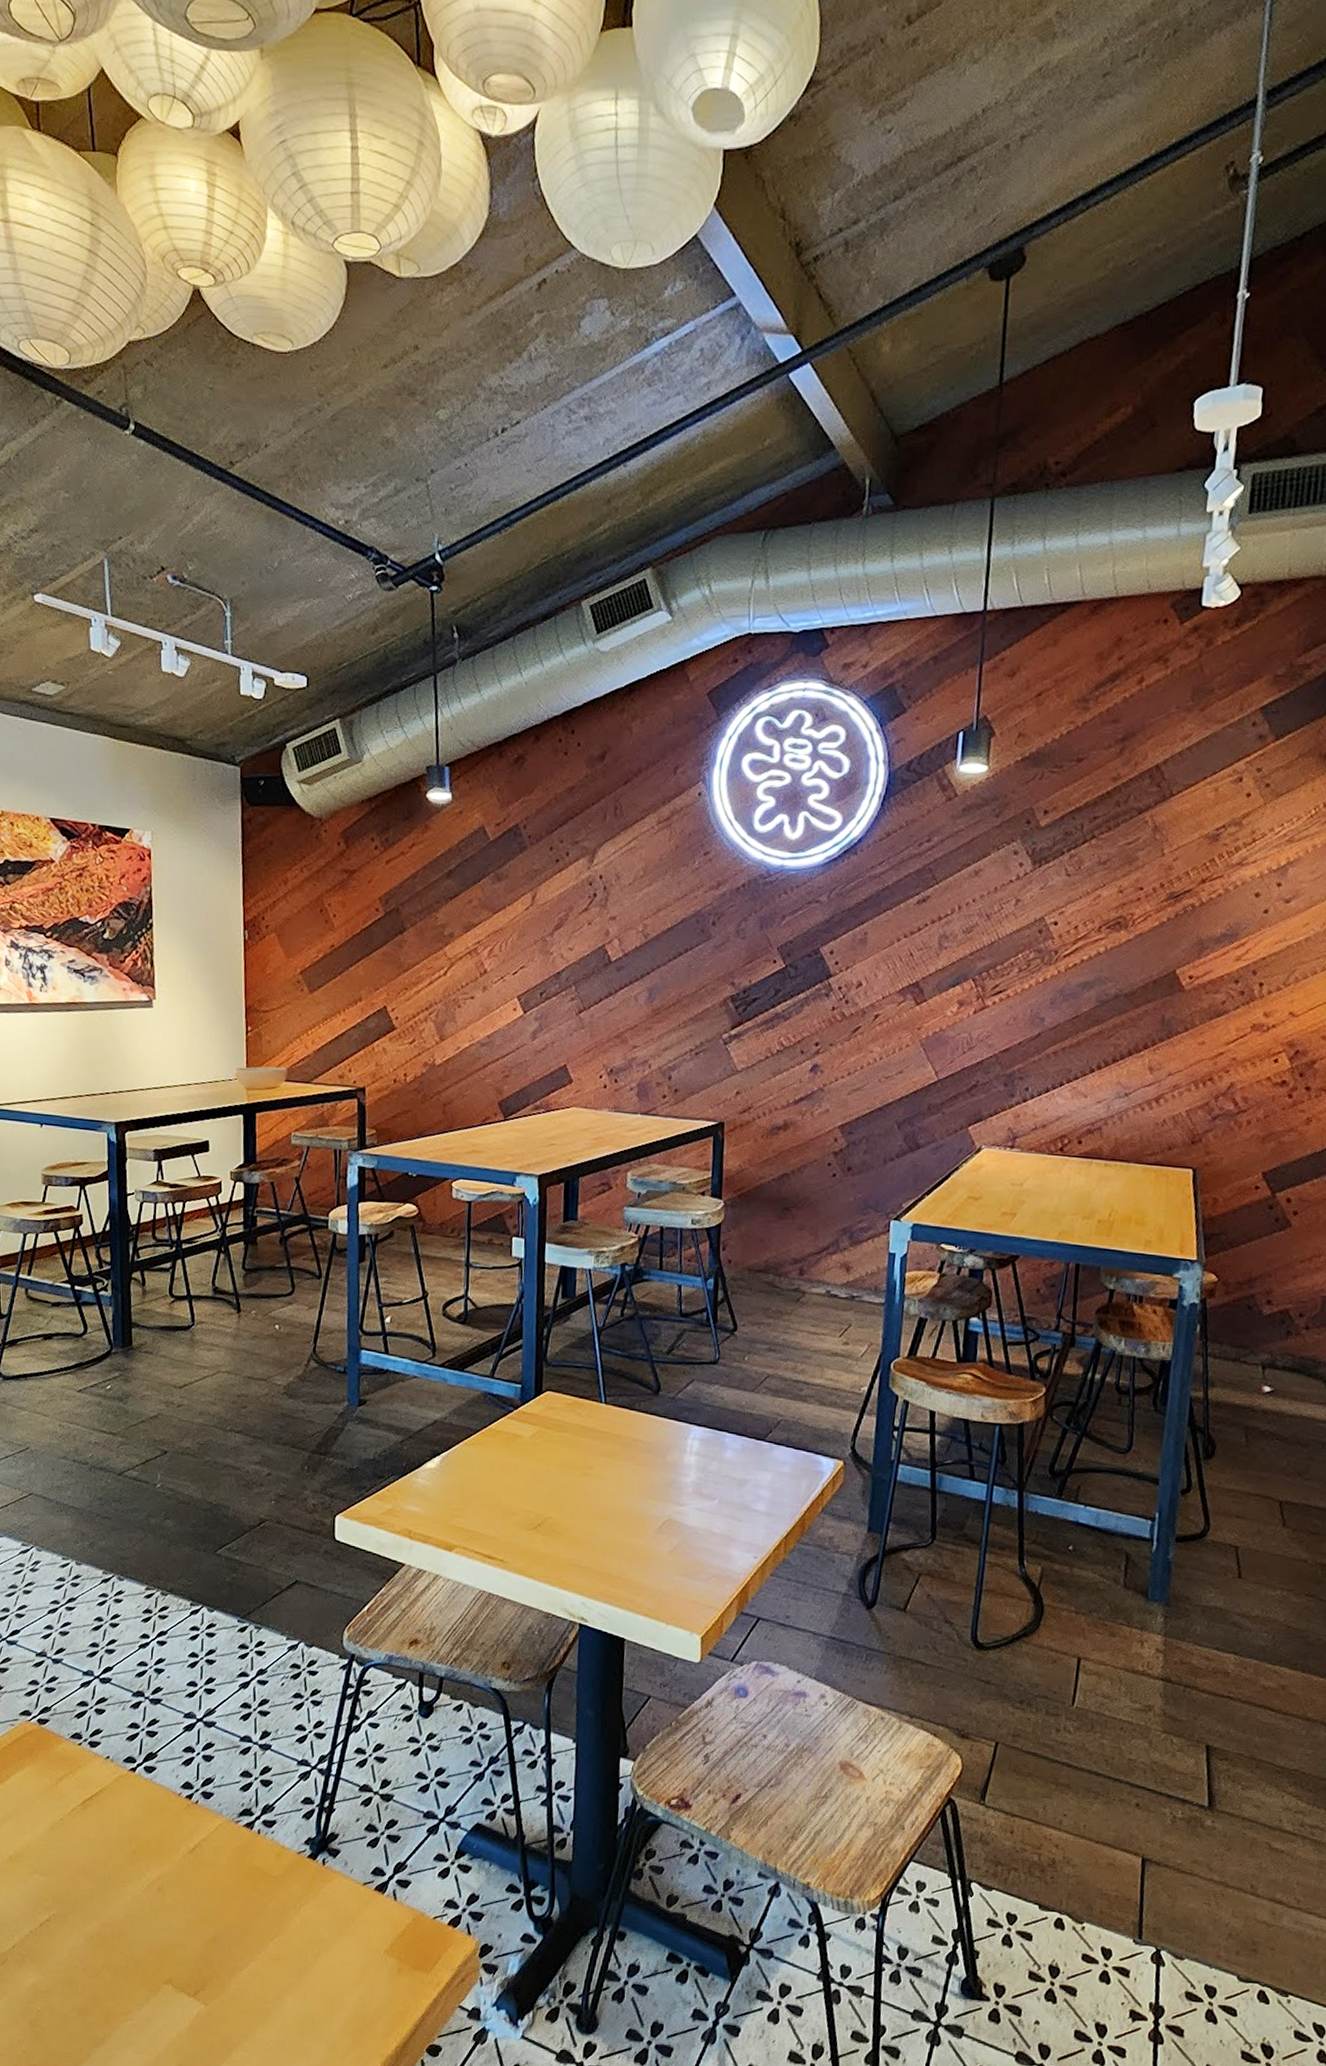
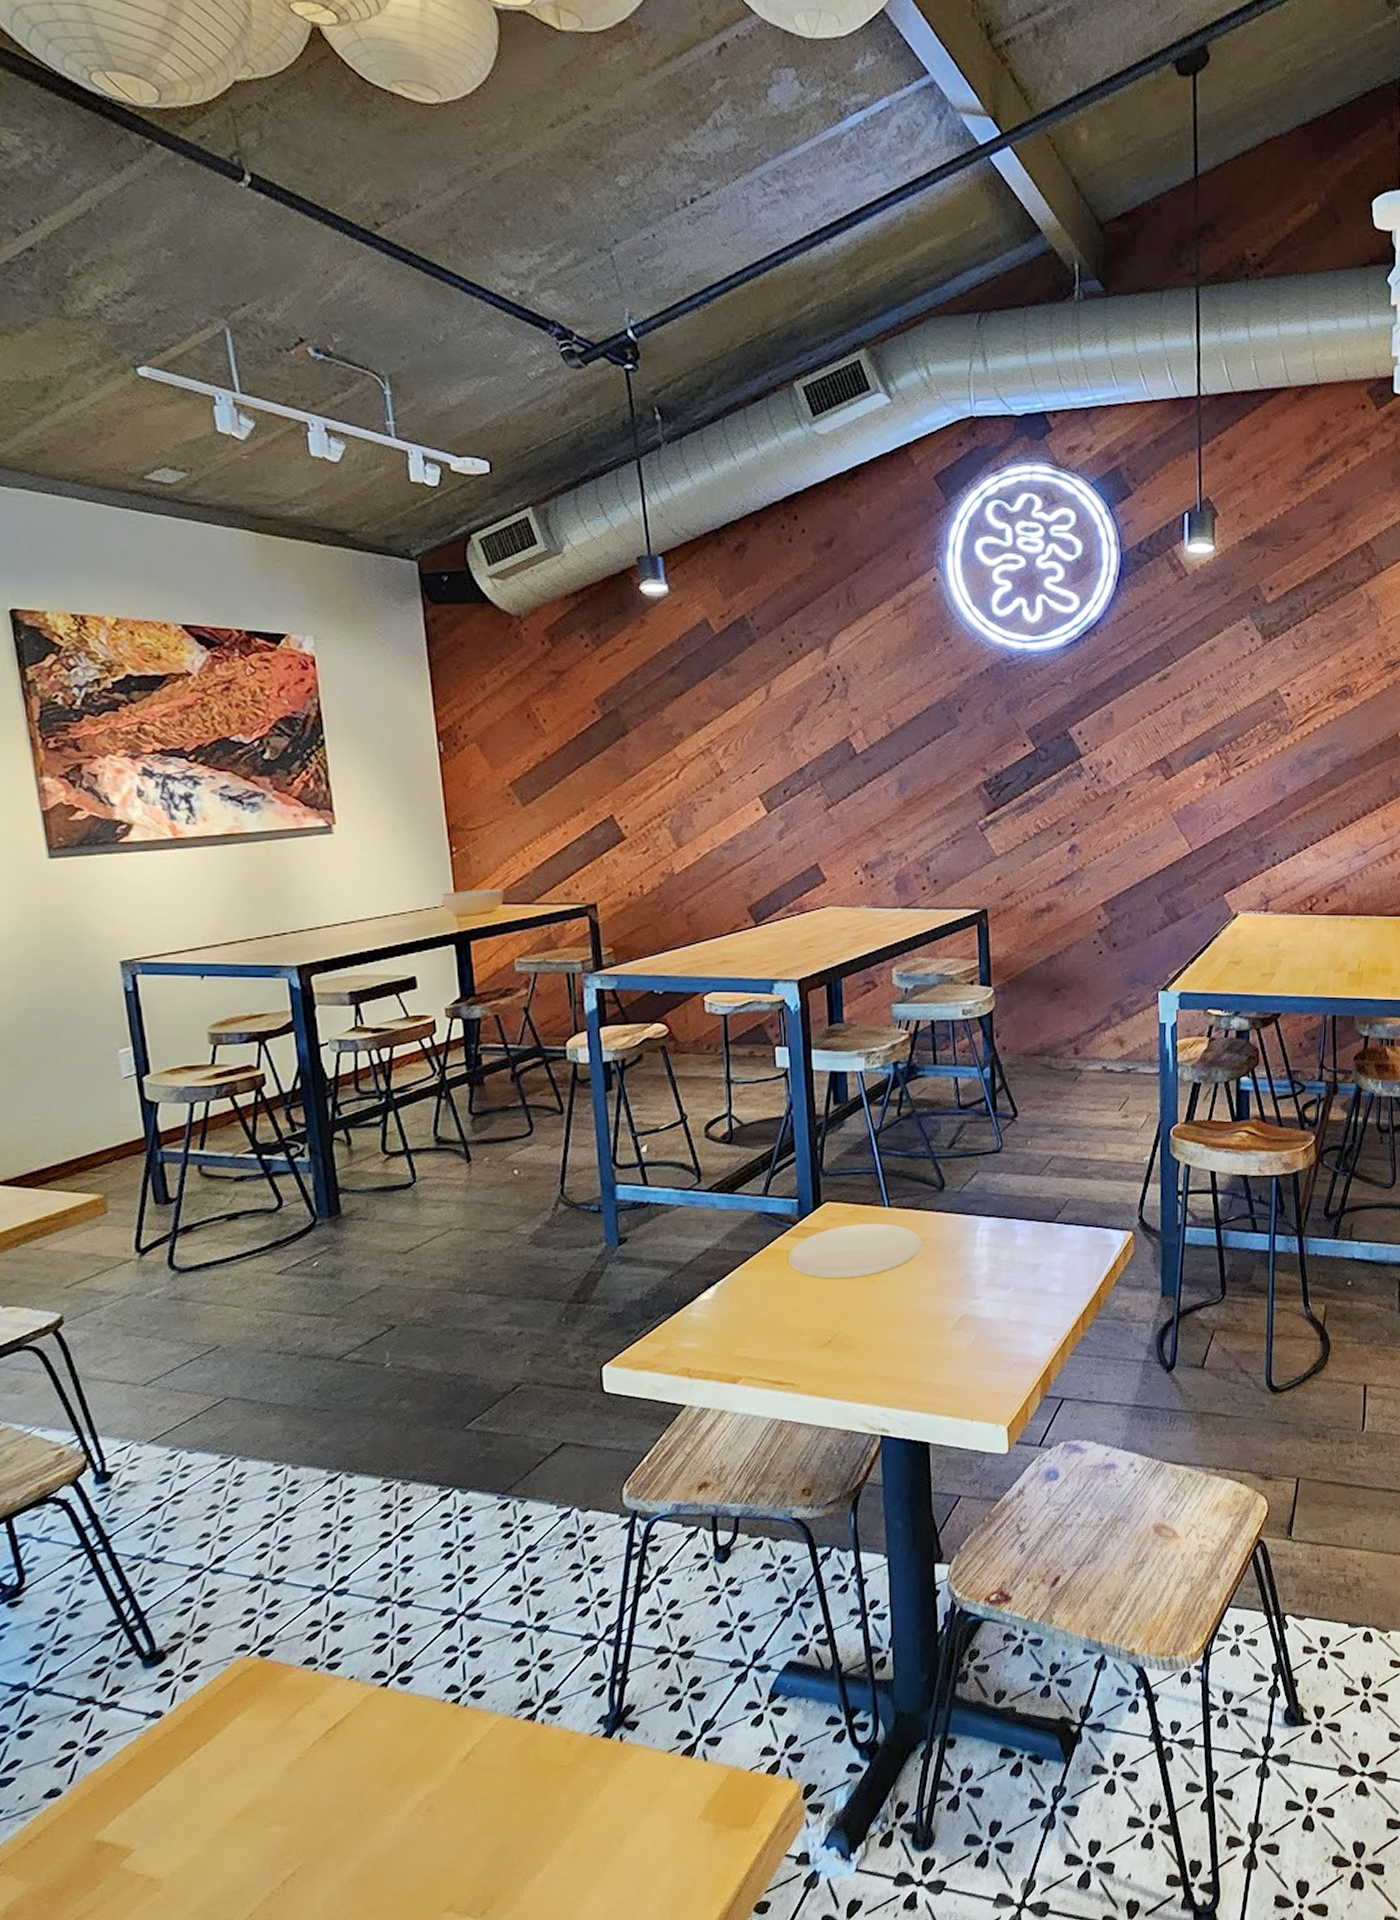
plate: none [507,1415,635,1469] -> present [788,1223,923,1280]

